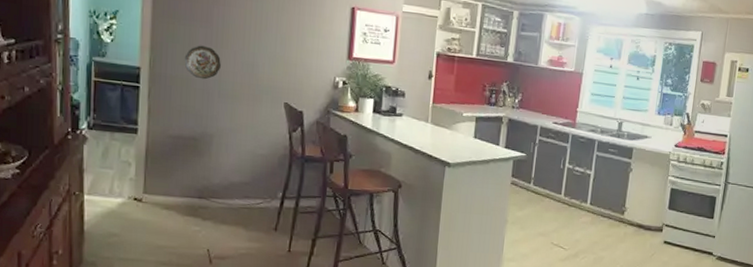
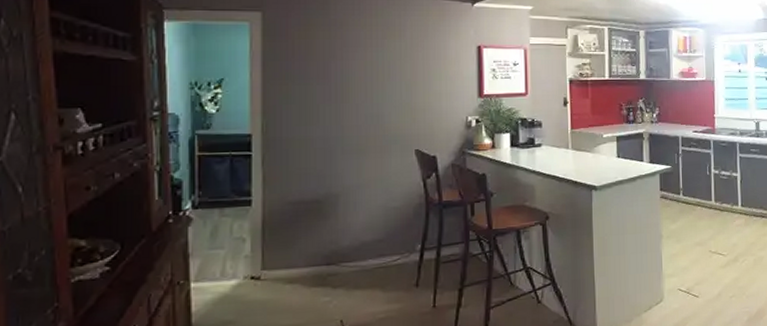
decorative plate: present [184,45,221,80] -> none [301,103,342,138]

